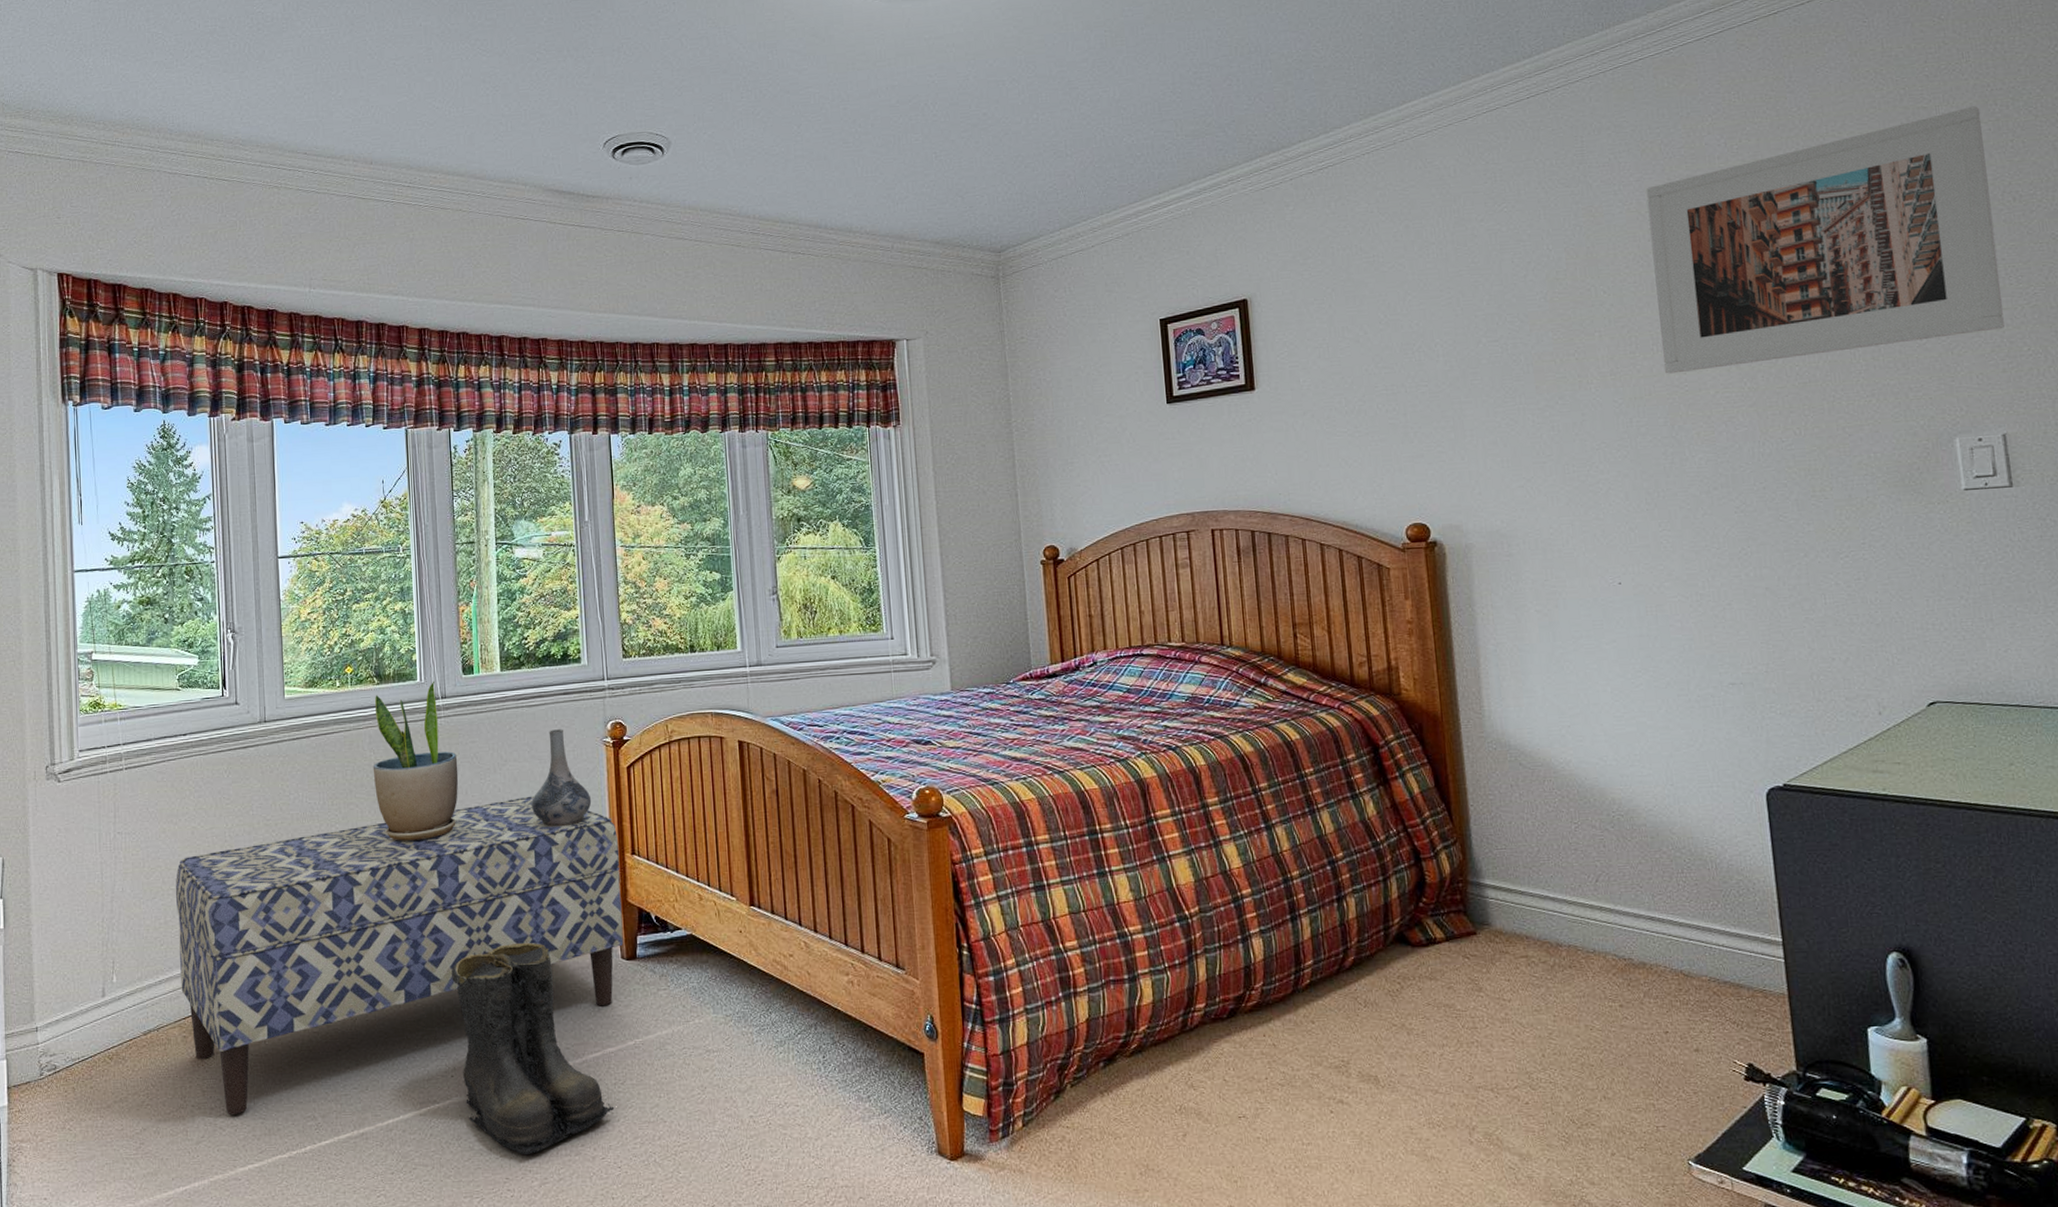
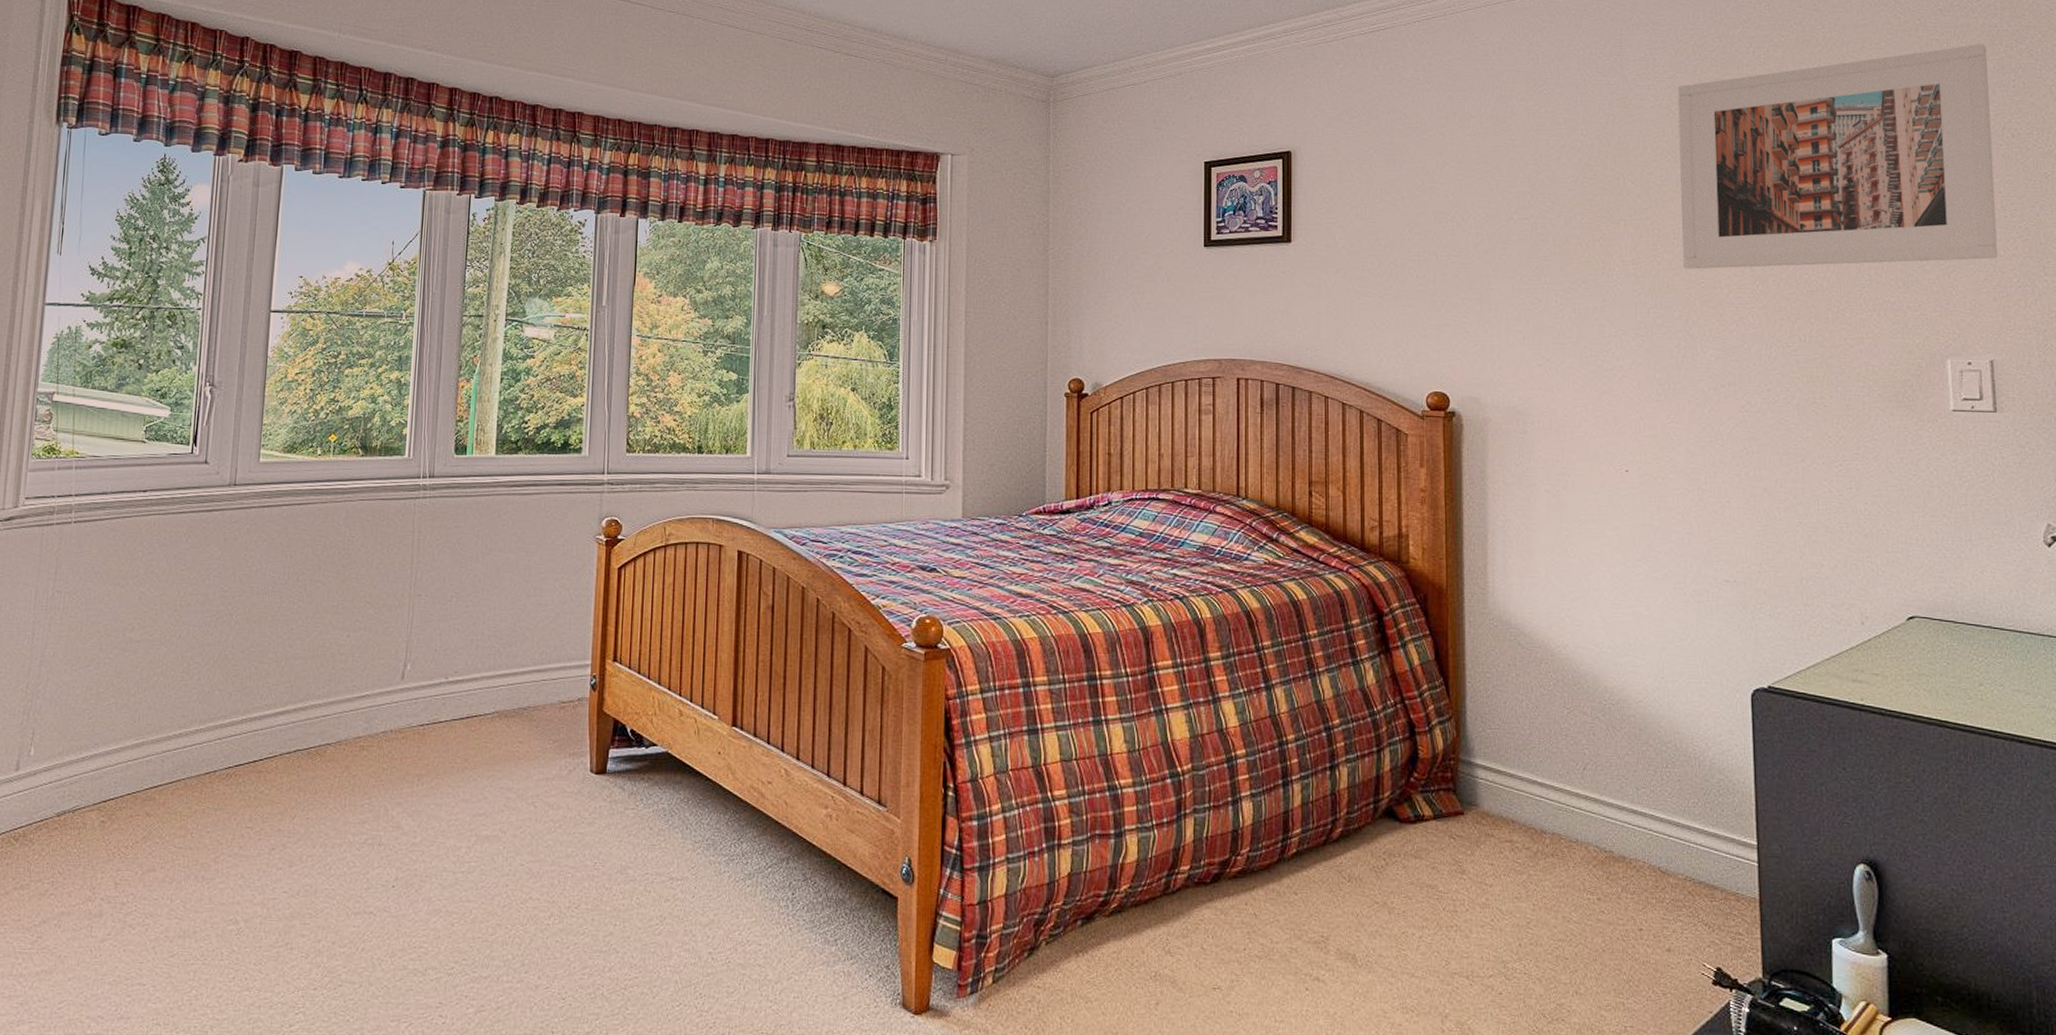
bench: present [175,796,624,1114] -> none [105,590,601,912]
potted plant: present [372,681,459,841] -> none [346,458,439,627]
boots: present [451,942,615,1156] -> none [405,746,565,979]
decorative vase: present [532,729,592,827] -> none [512,521,577,626]

